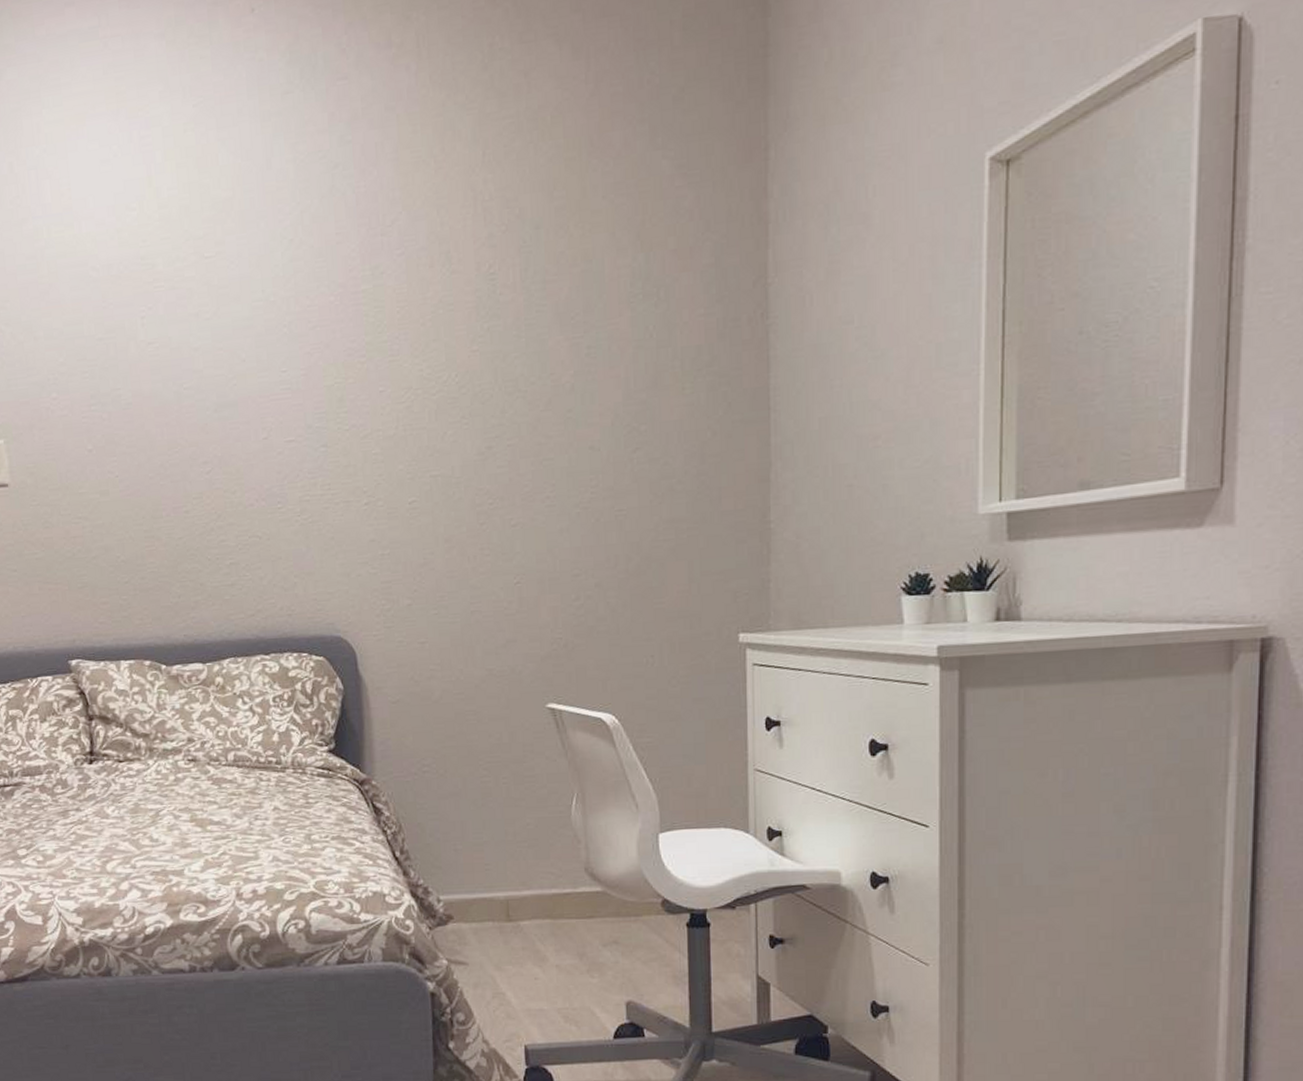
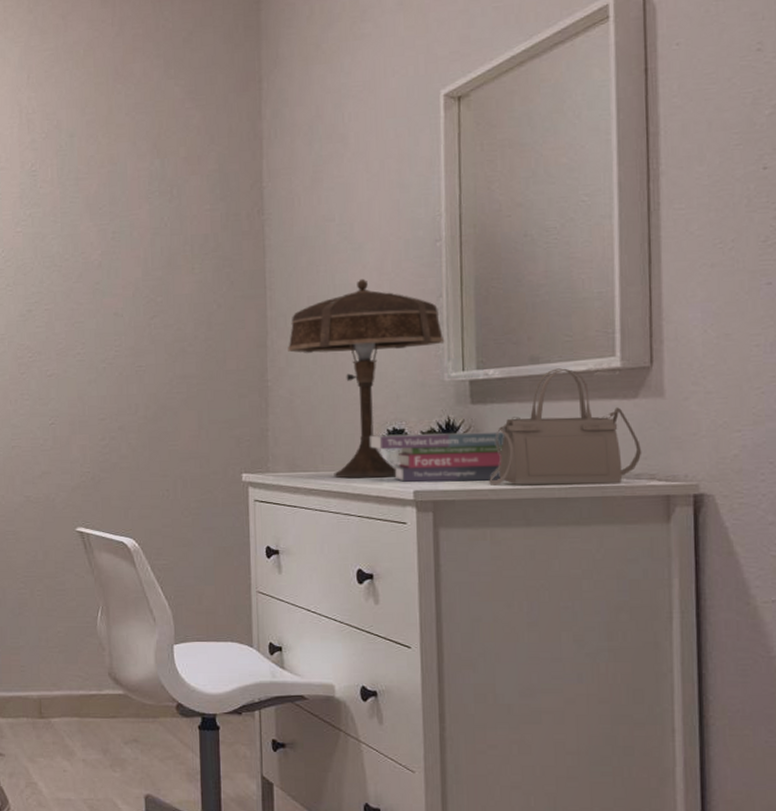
table lamp: none [795,393,980,634] -> present [288,278,445,479]
books: none [888,572,1045,637] -> present [370,431,504,483]
handbag: none [1025,493,1205,636] -> present [489,368,642,485]

